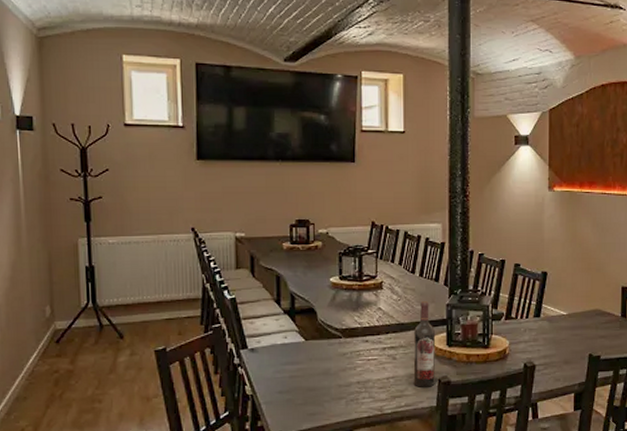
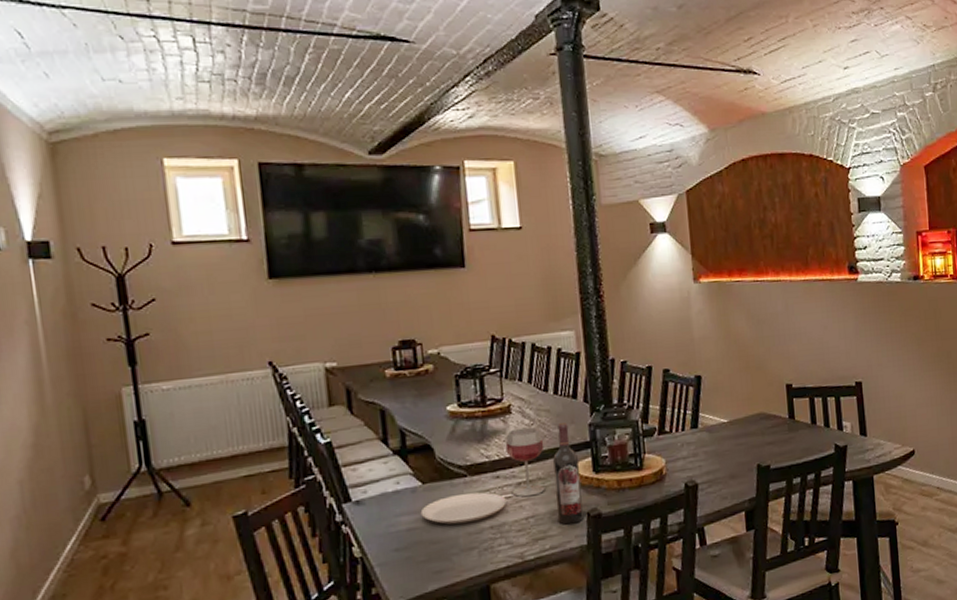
plate: none [302,351,372,377] -> present [420,492,506,525]
wineglass: none [375,302,408,361] -> present [505,427,545,497]

